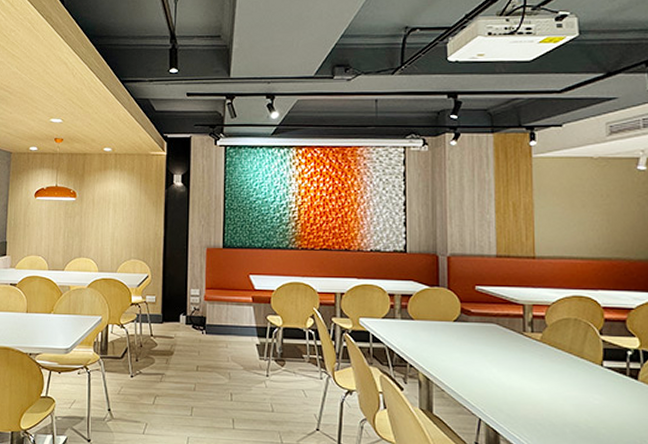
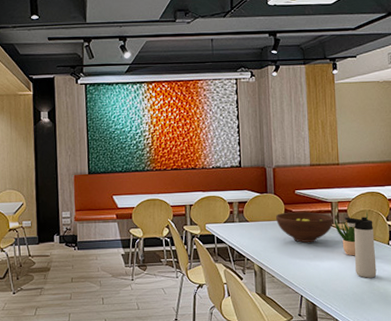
fruit bowl: none [448,312,527,354] -> present [275,212,334,243]
potted plant: none [527,319,574,376] -> present [334,210,369,256]
thermos bottle: none [541,325,584,407] -> present [345,217,377,278]

